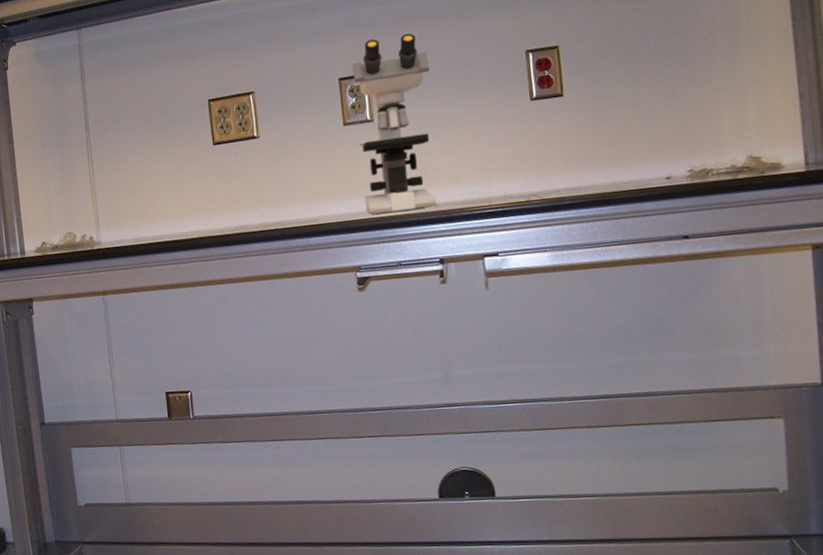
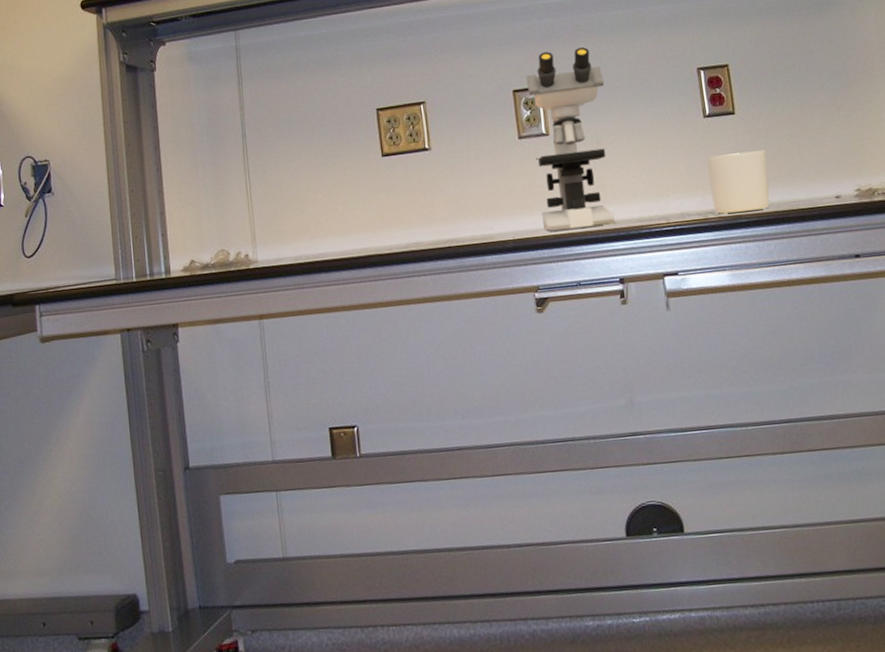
mug: none [532,131,596,196] -> present [706,150,770,214]

